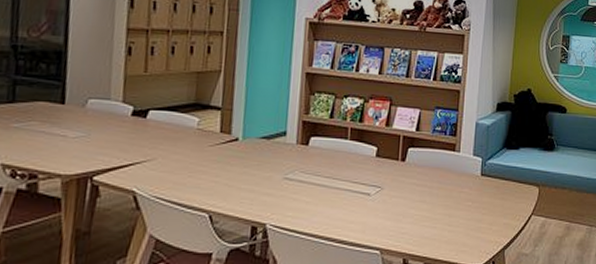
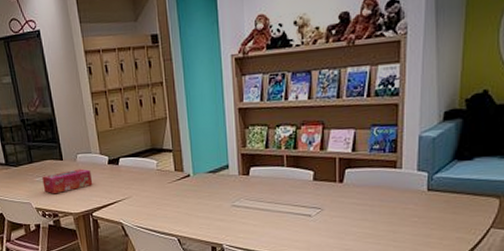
tissue box: none [22,117,104,148] -> present [42,168,93,194]

